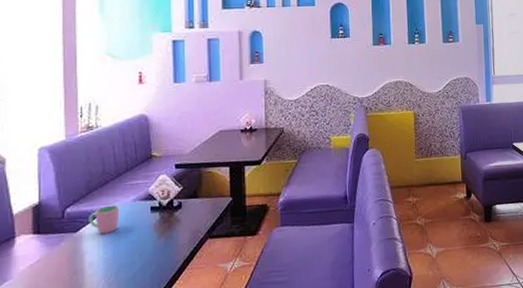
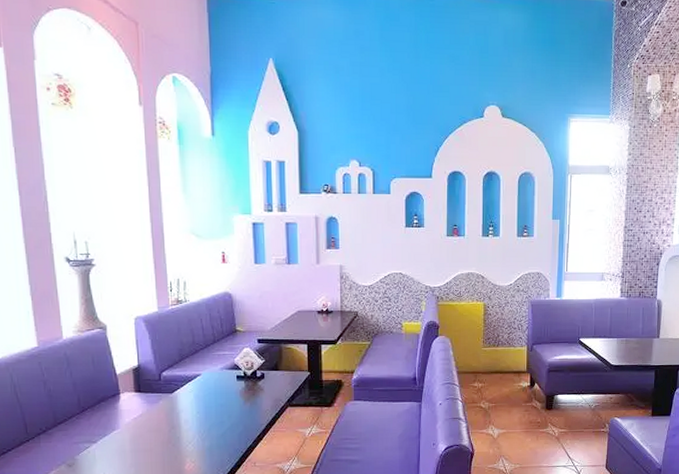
cup: present [89,204,120,234] -> none [182,371,209,396]

